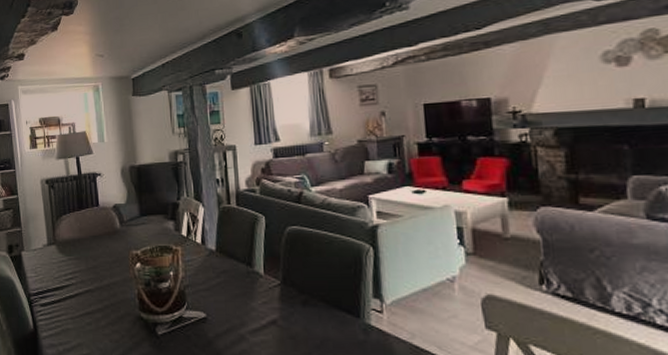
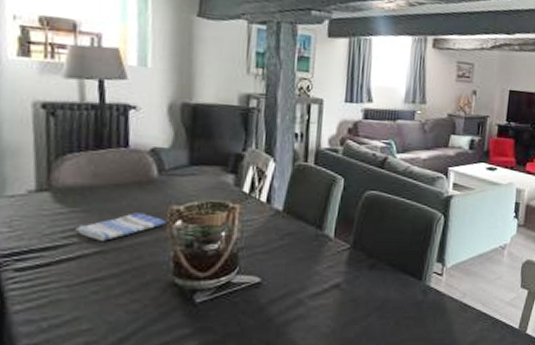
dish towel: none [73,258,130,282] -> present [76,213,167,241]

